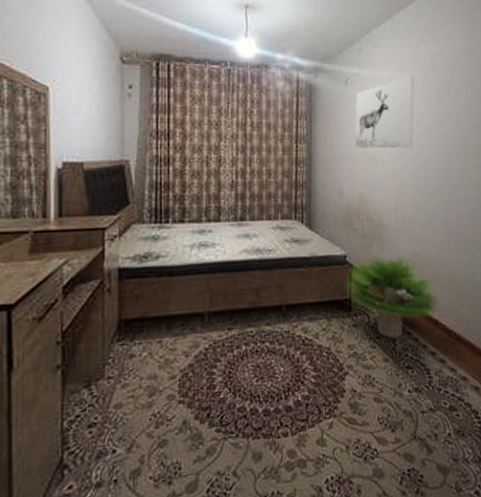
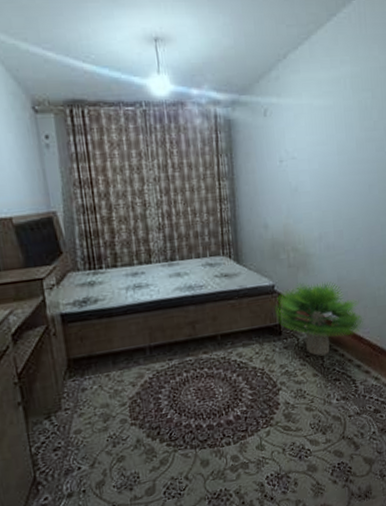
wall art: present [355,75,415,149] -> none [276,100,336,181]

